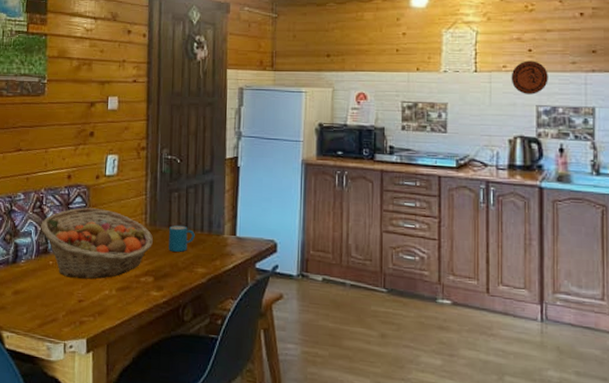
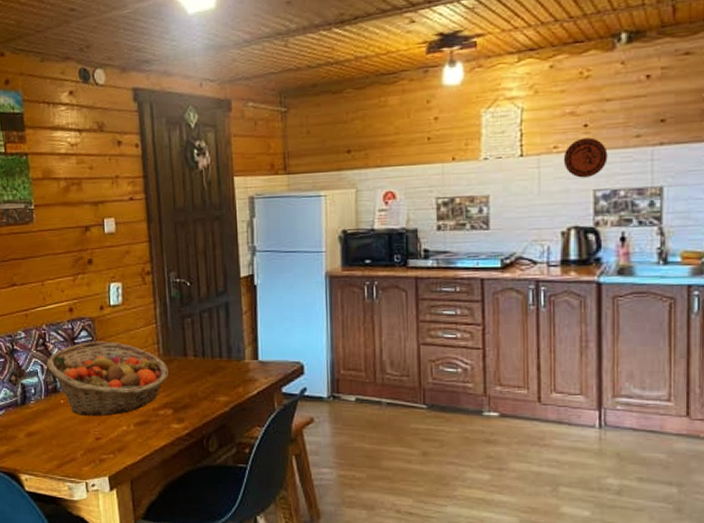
mug: present [168,225,195,252] -> none [185,352,213,381]

